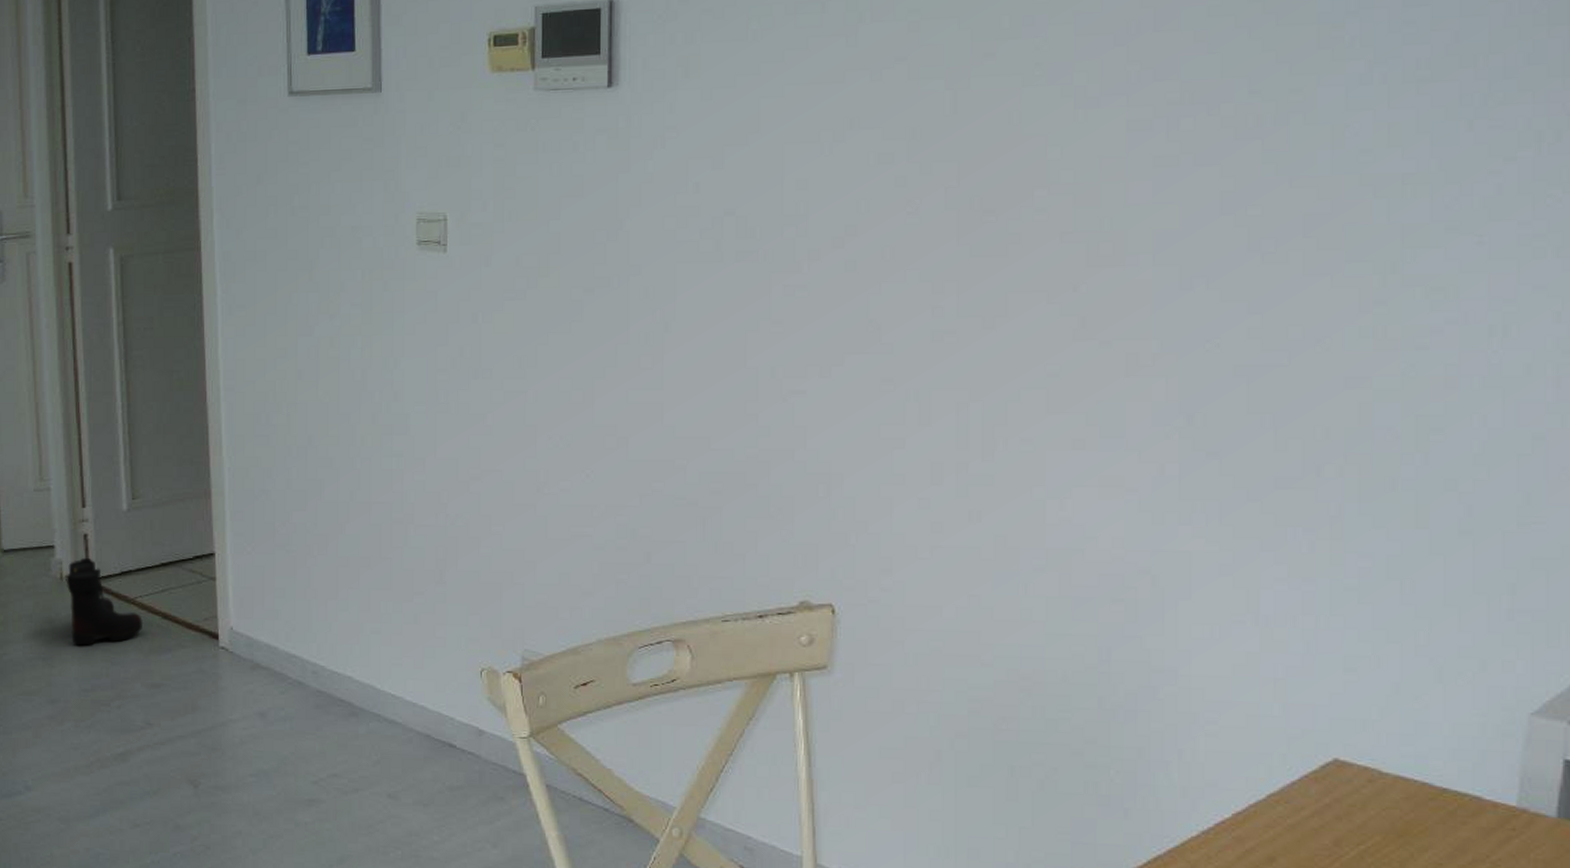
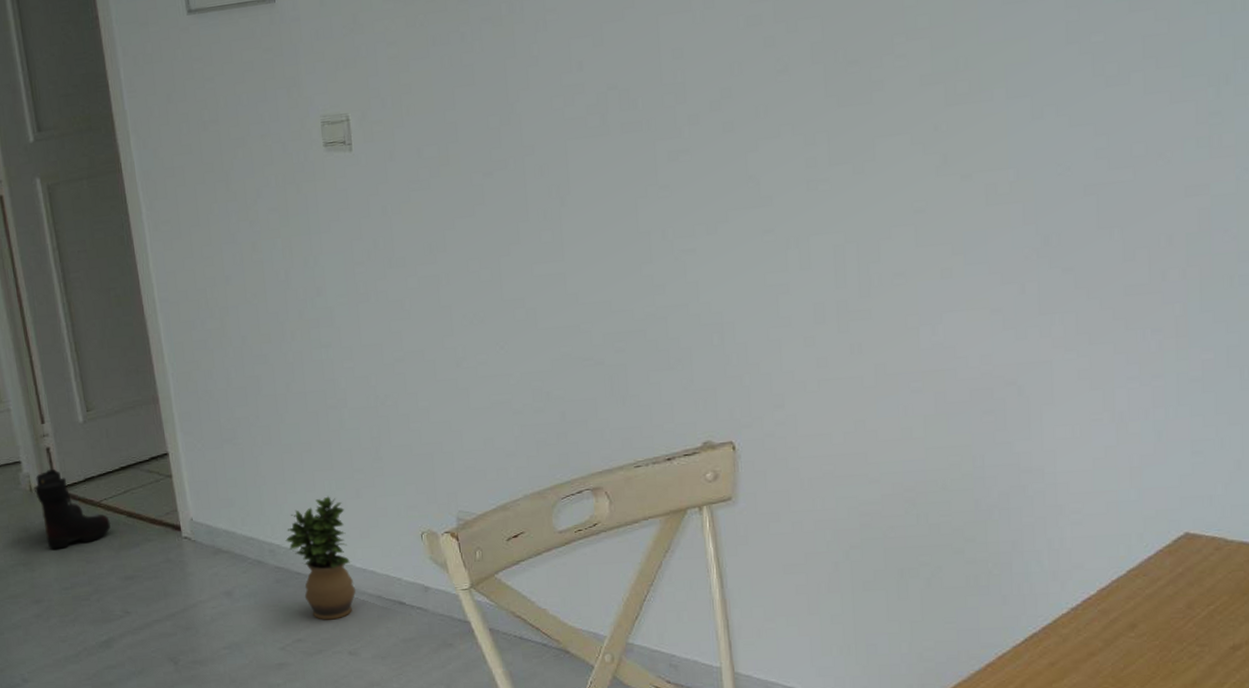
potted plant: none [331,618,403,756] -> present [285,496,356,620]

